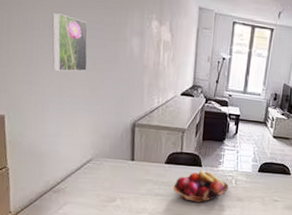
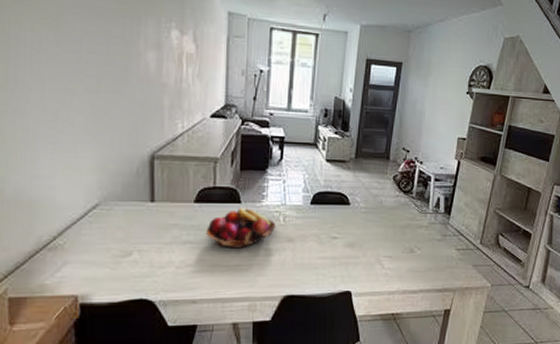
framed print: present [51,12,88,72] -> none [42,24,91,97]

